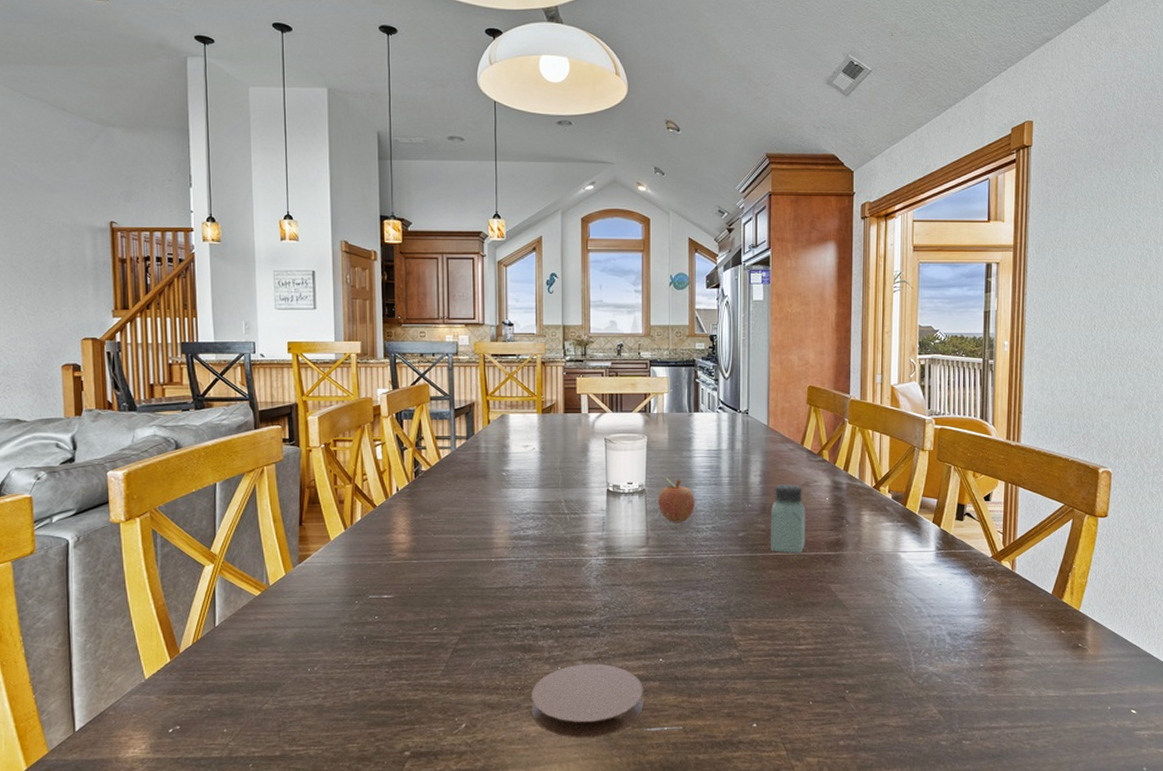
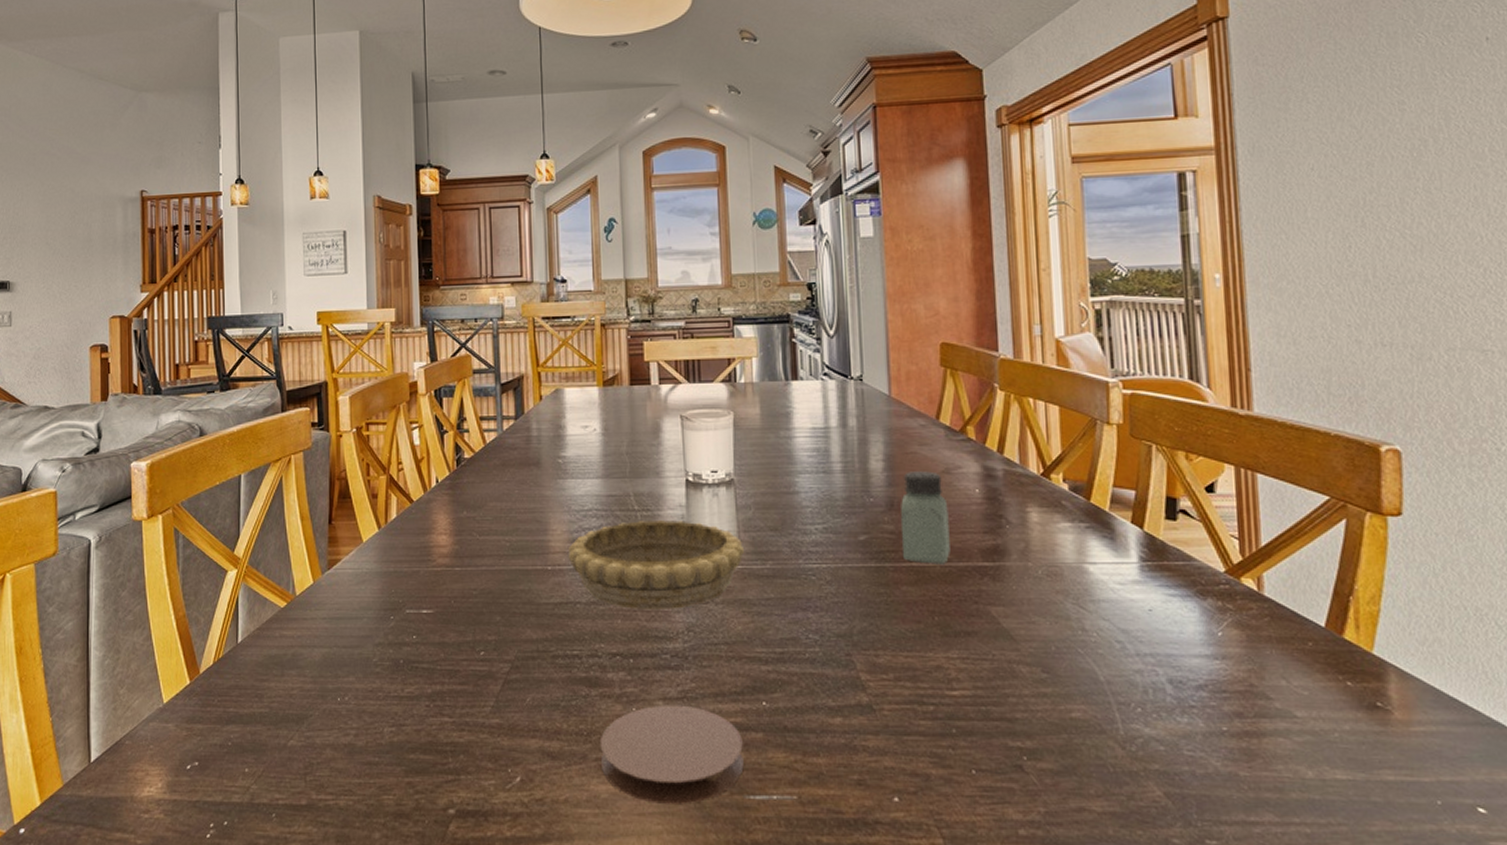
decorative bowl: none [508,521,650,592] -> present [568,519,744,611]
fruit: present [658,477,695,523] -> none [750,463,799,523]

